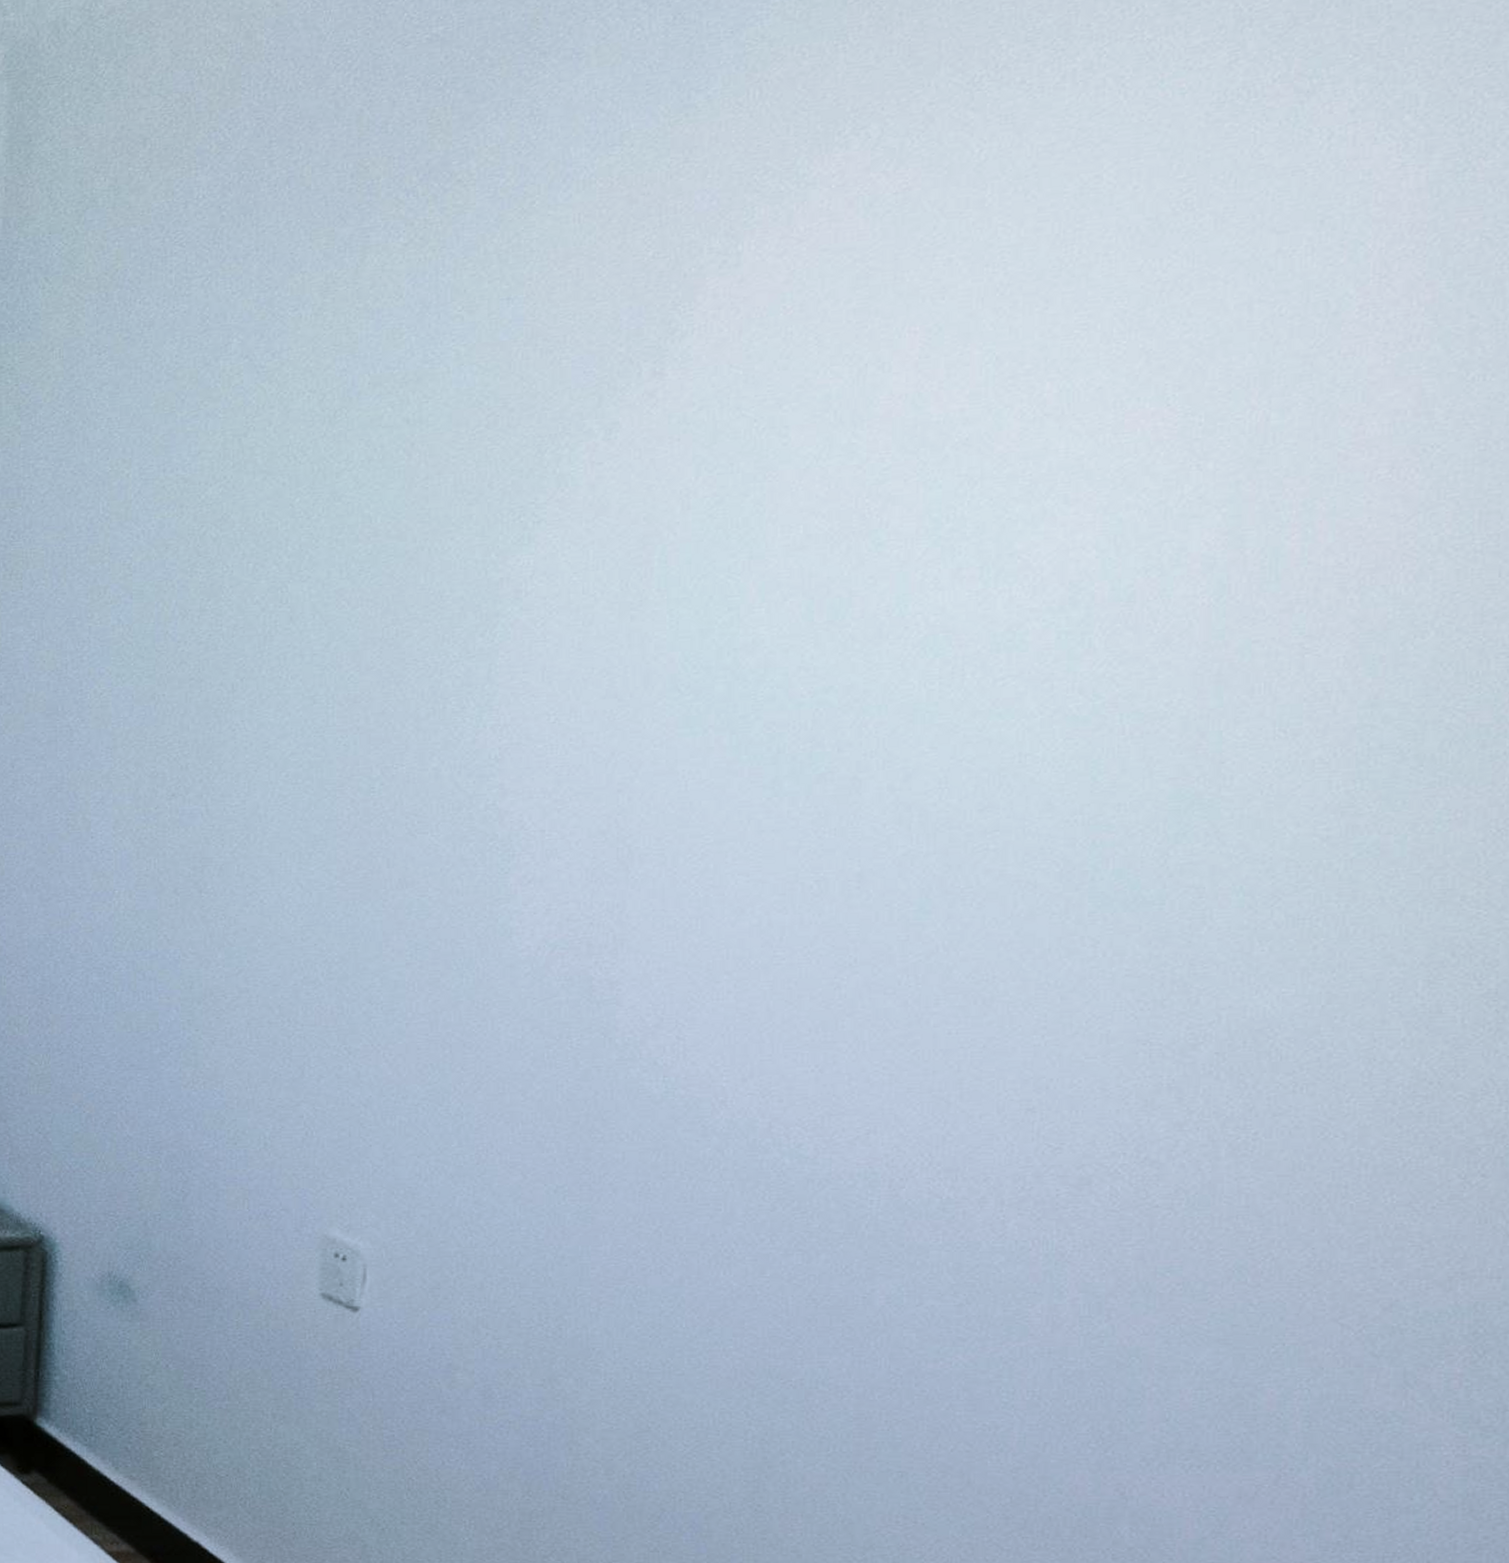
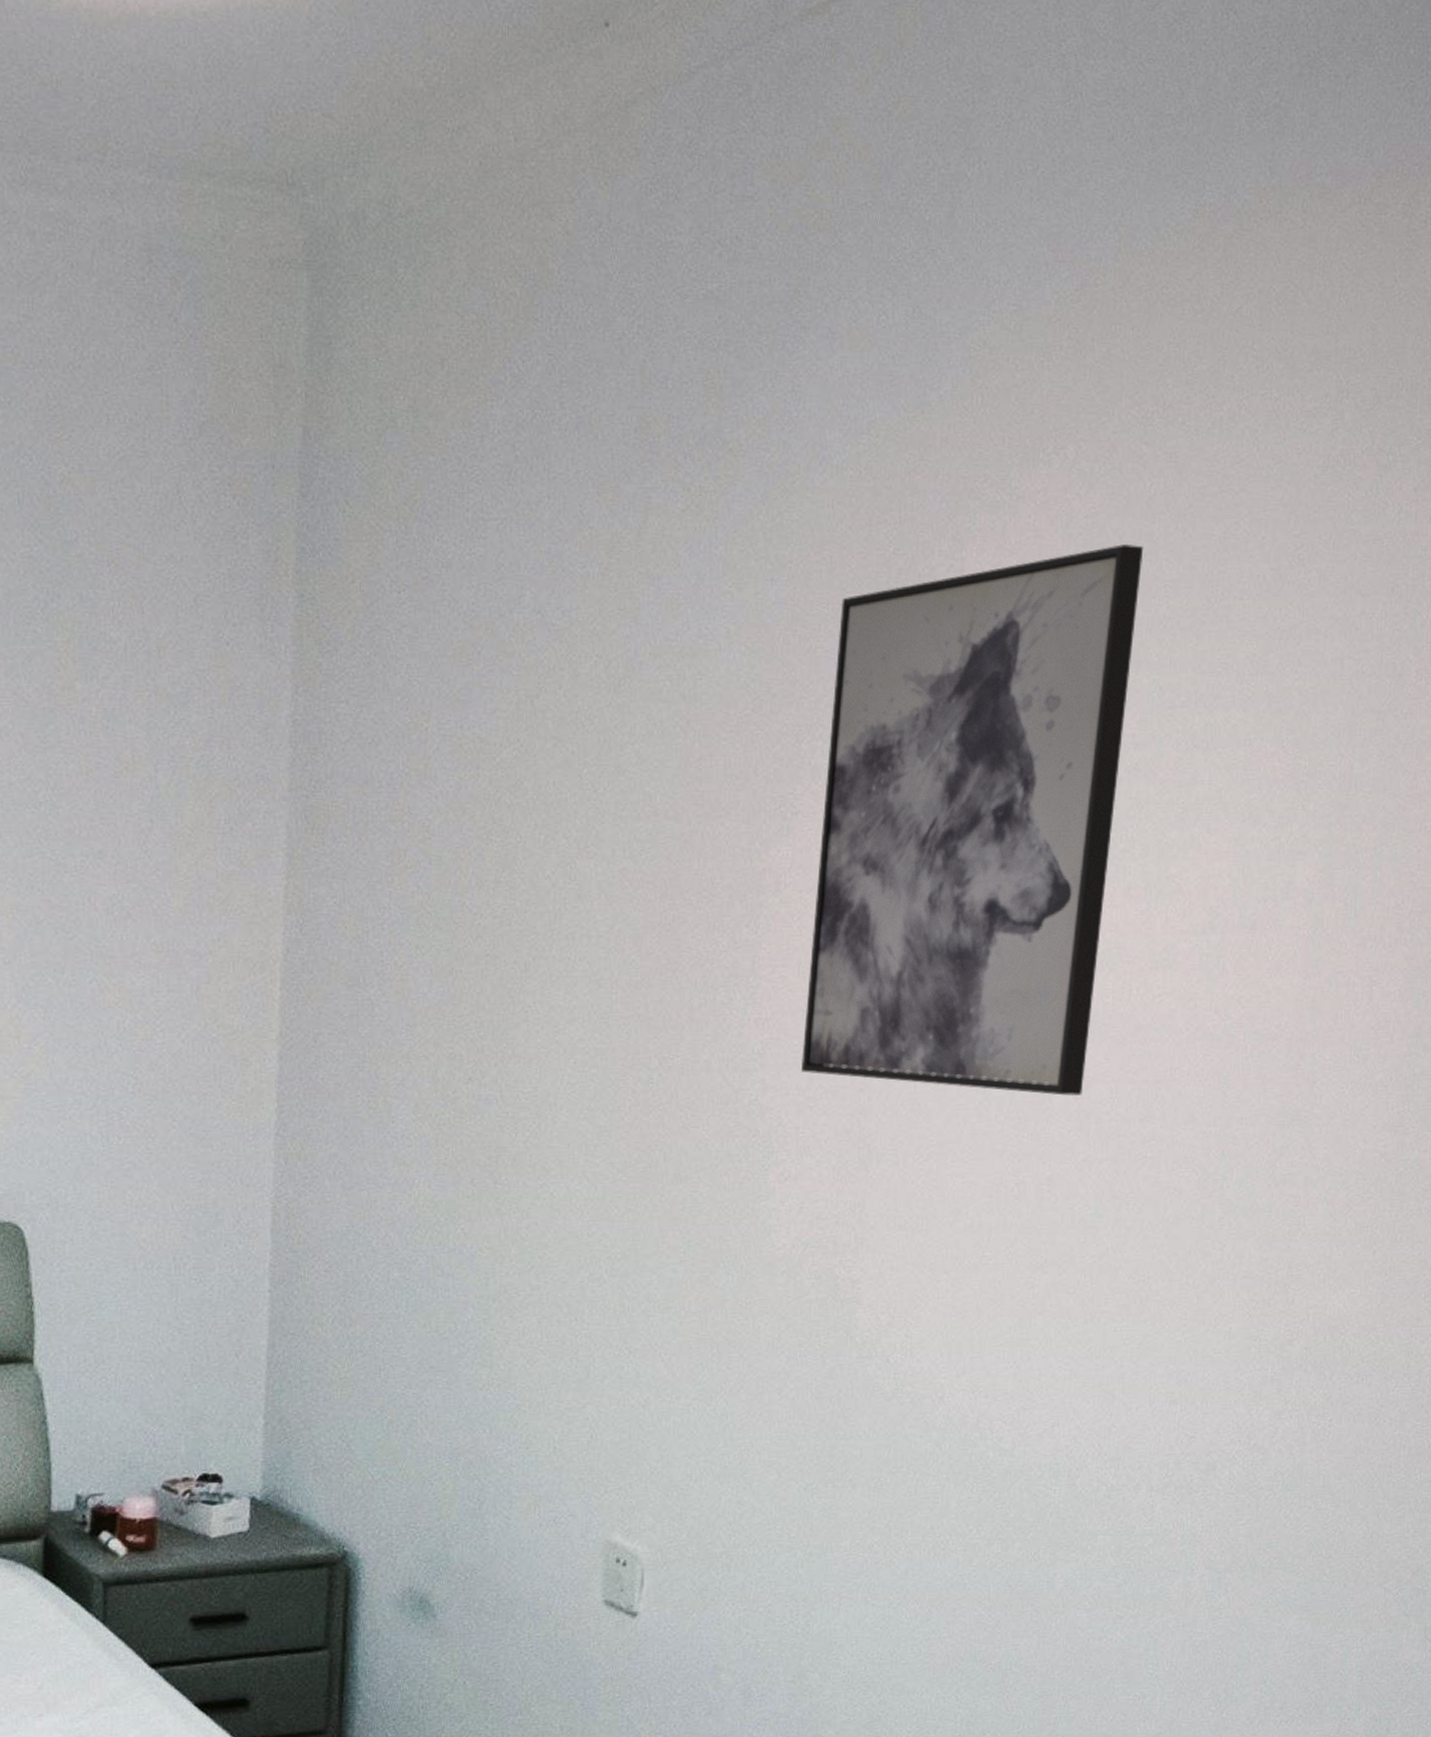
wall art: none [547,214,972,789] -> present [802,543,1144,1097]

